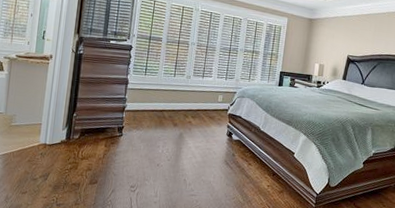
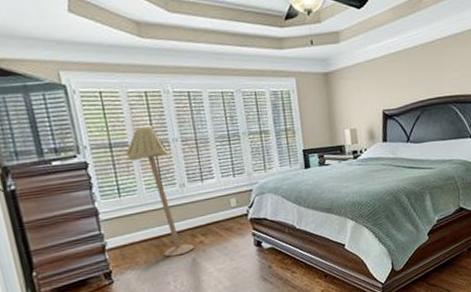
floor lamp: none [158,30,186,128] -> present [125,125,195,257]

